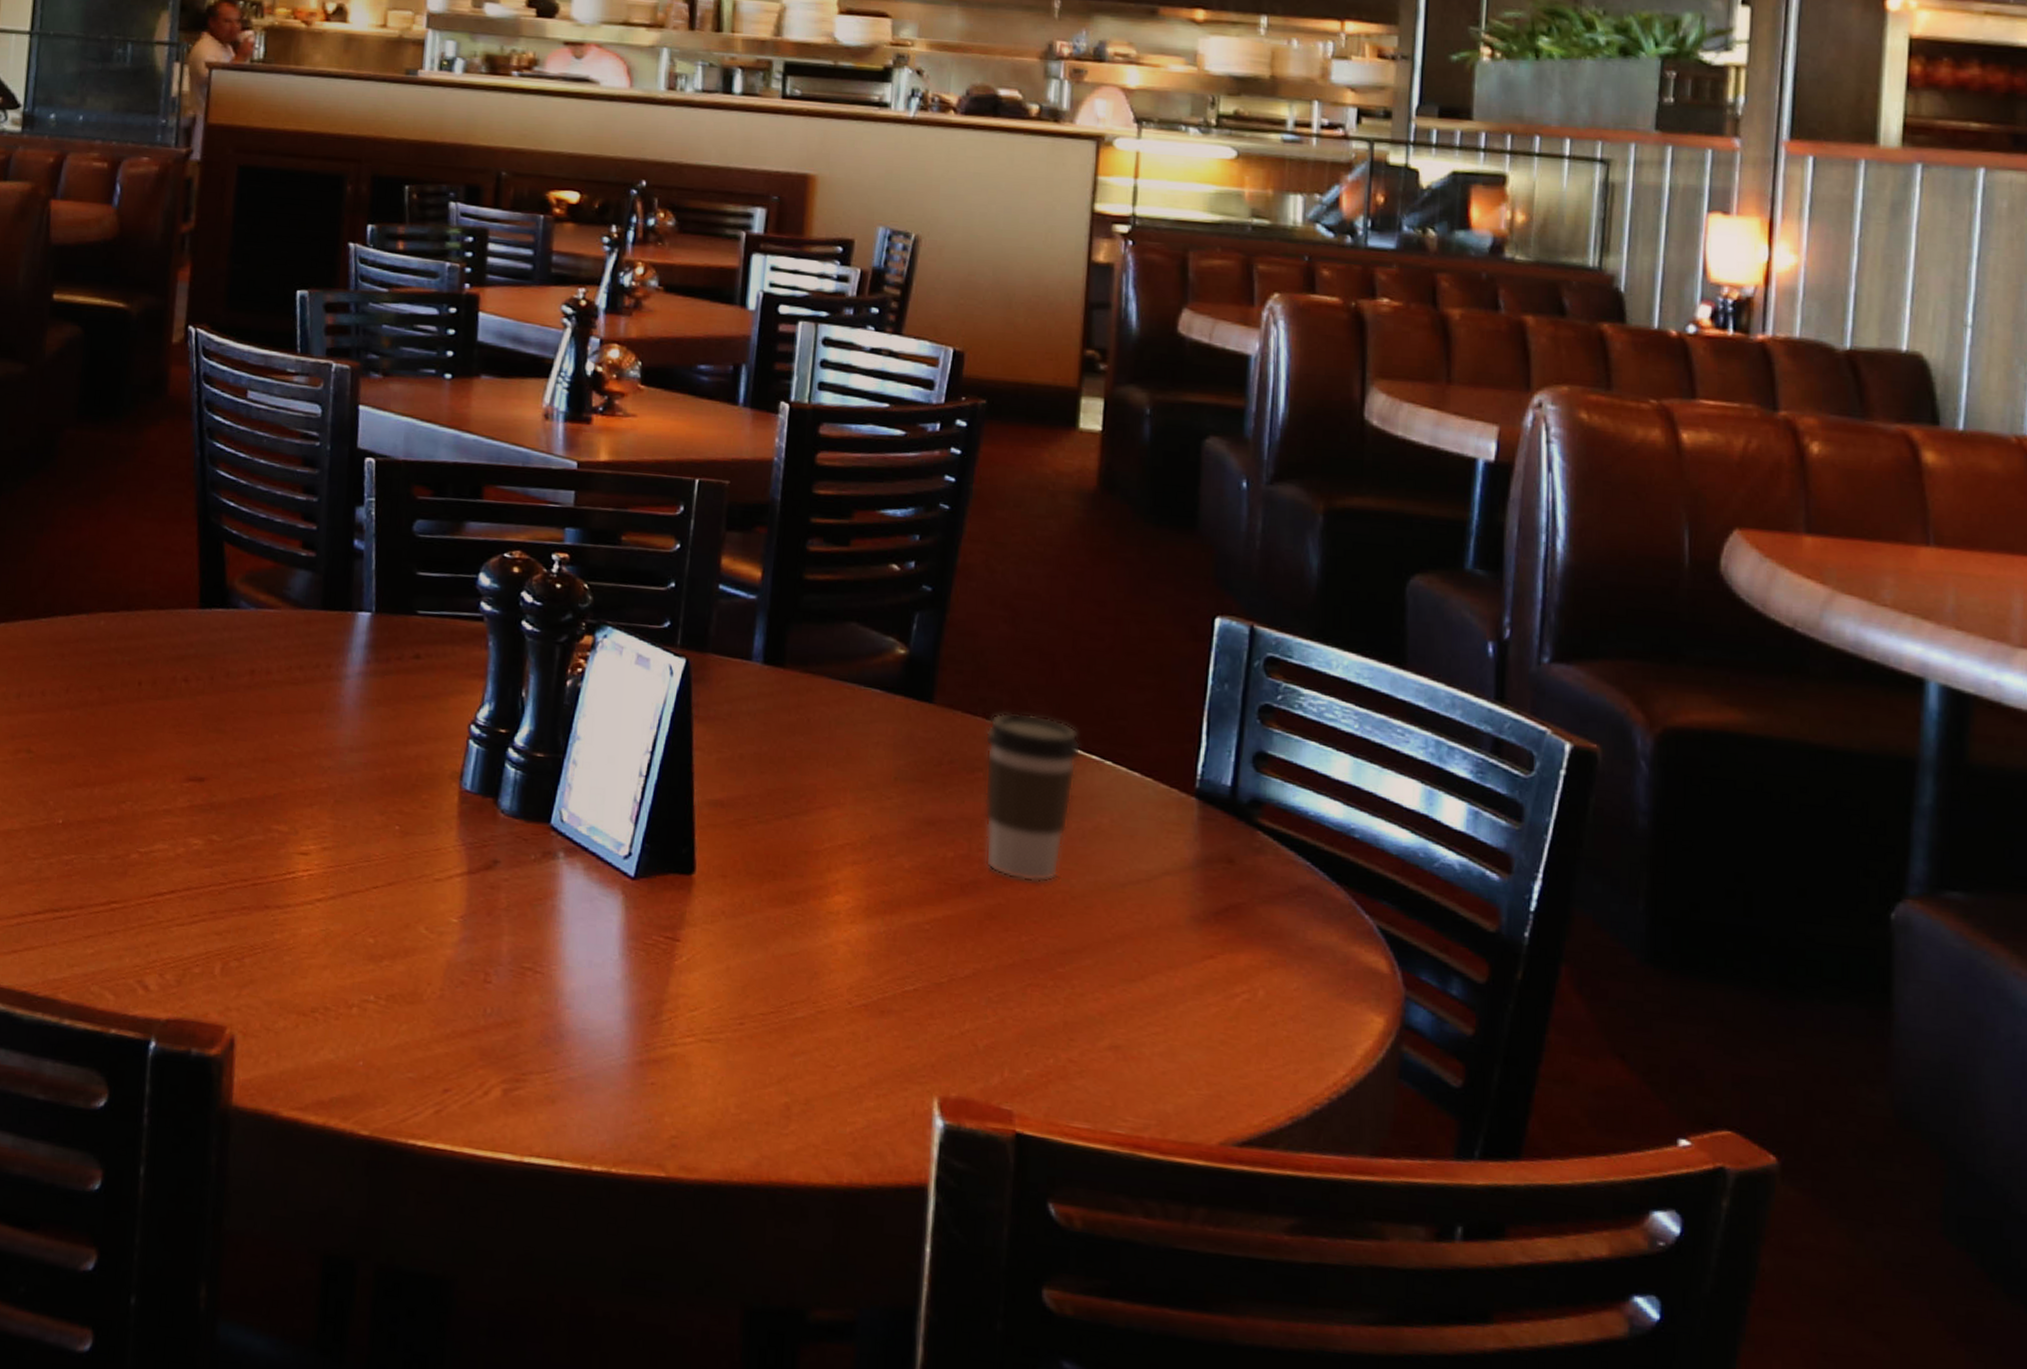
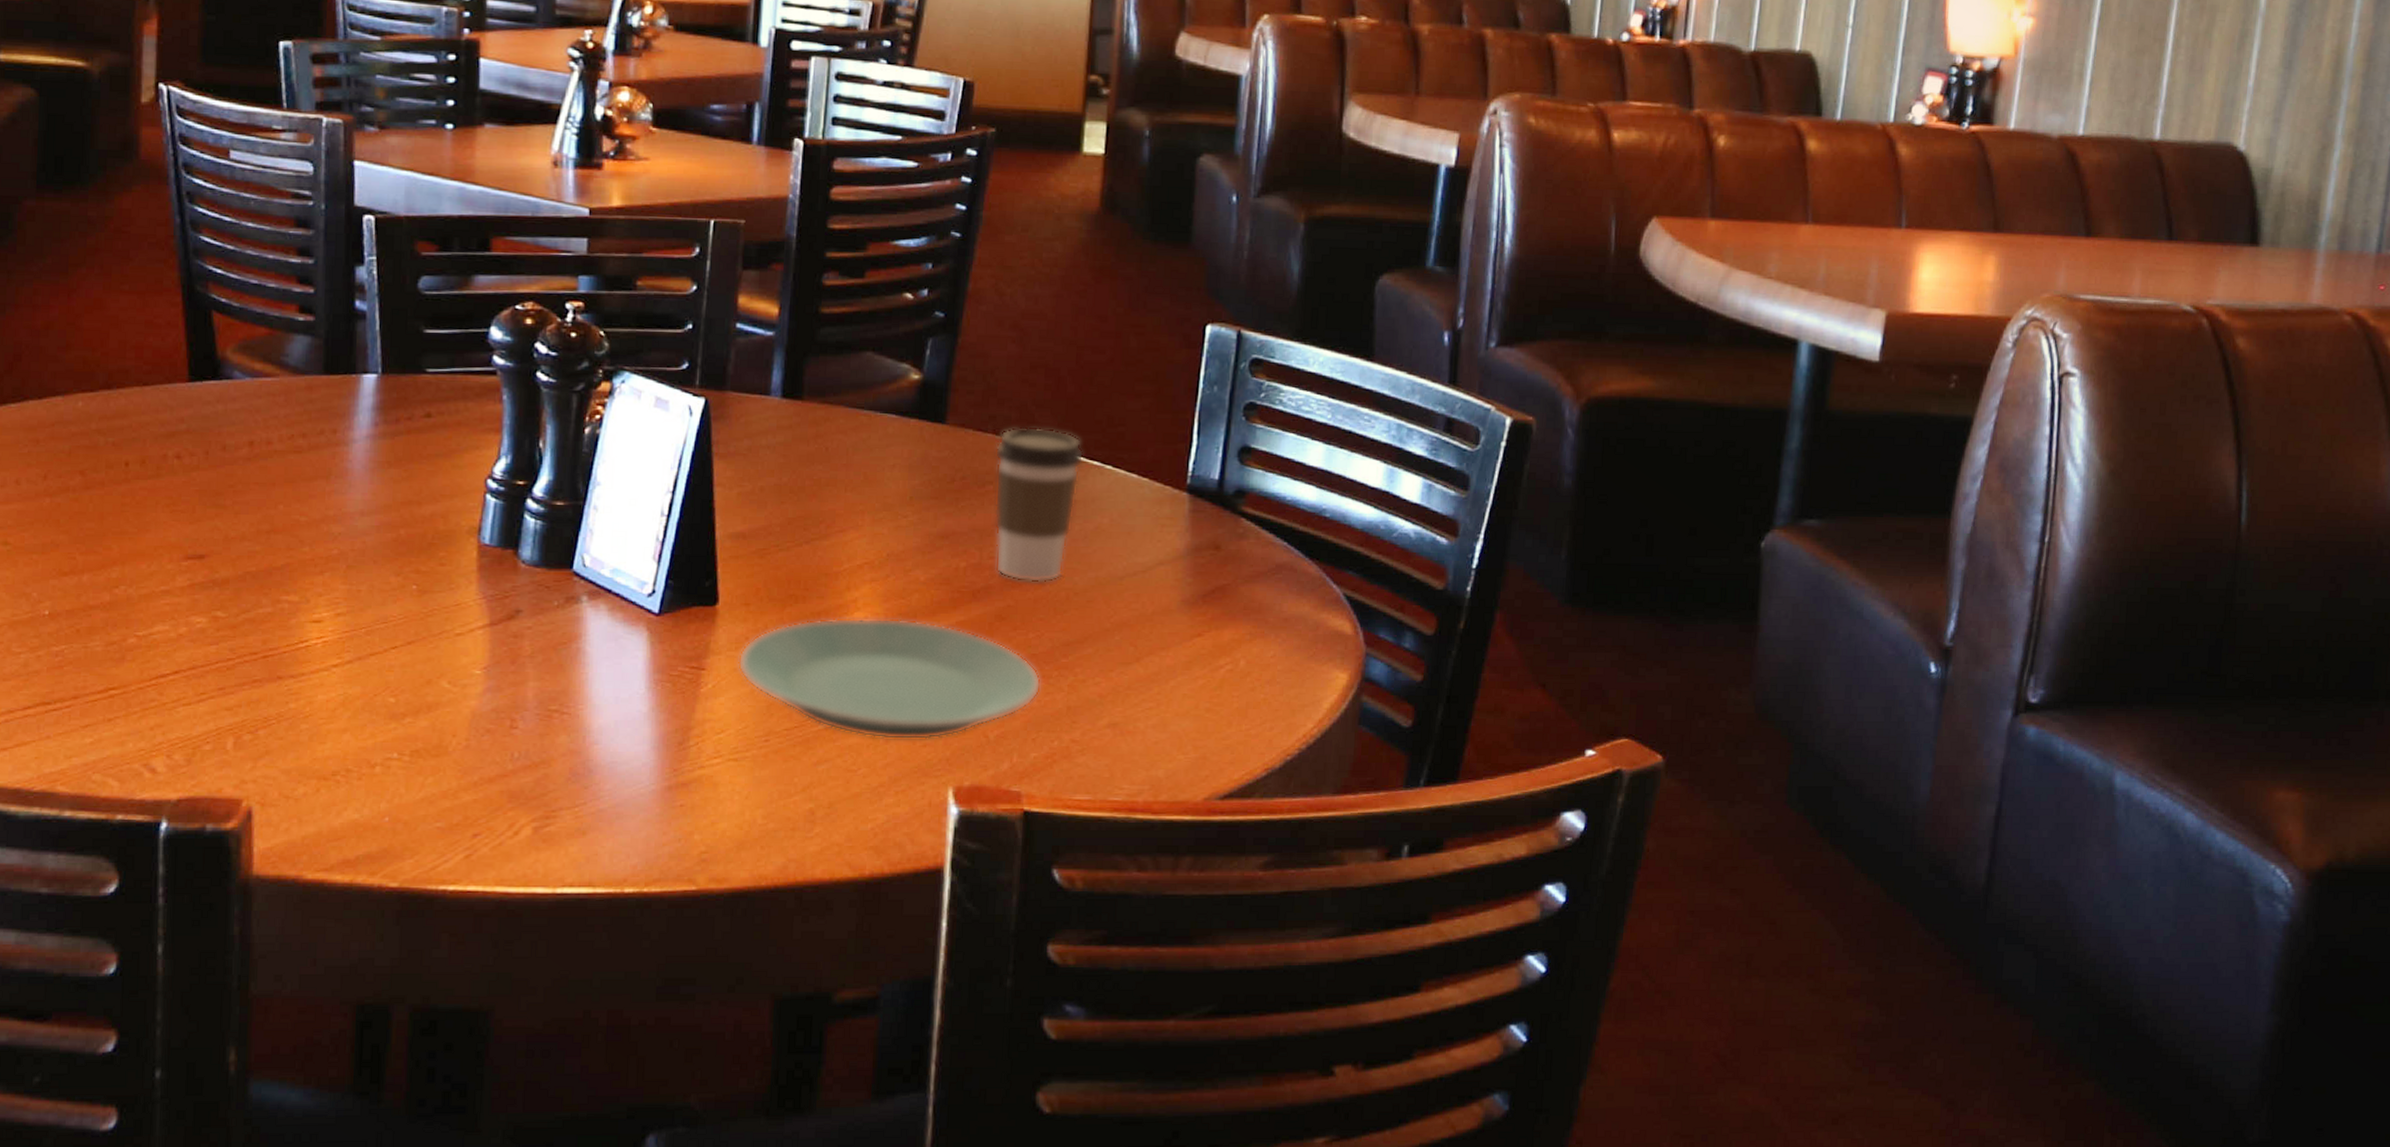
plate: none [713,898,1035,1042] -> present [738,617,1041,740]

